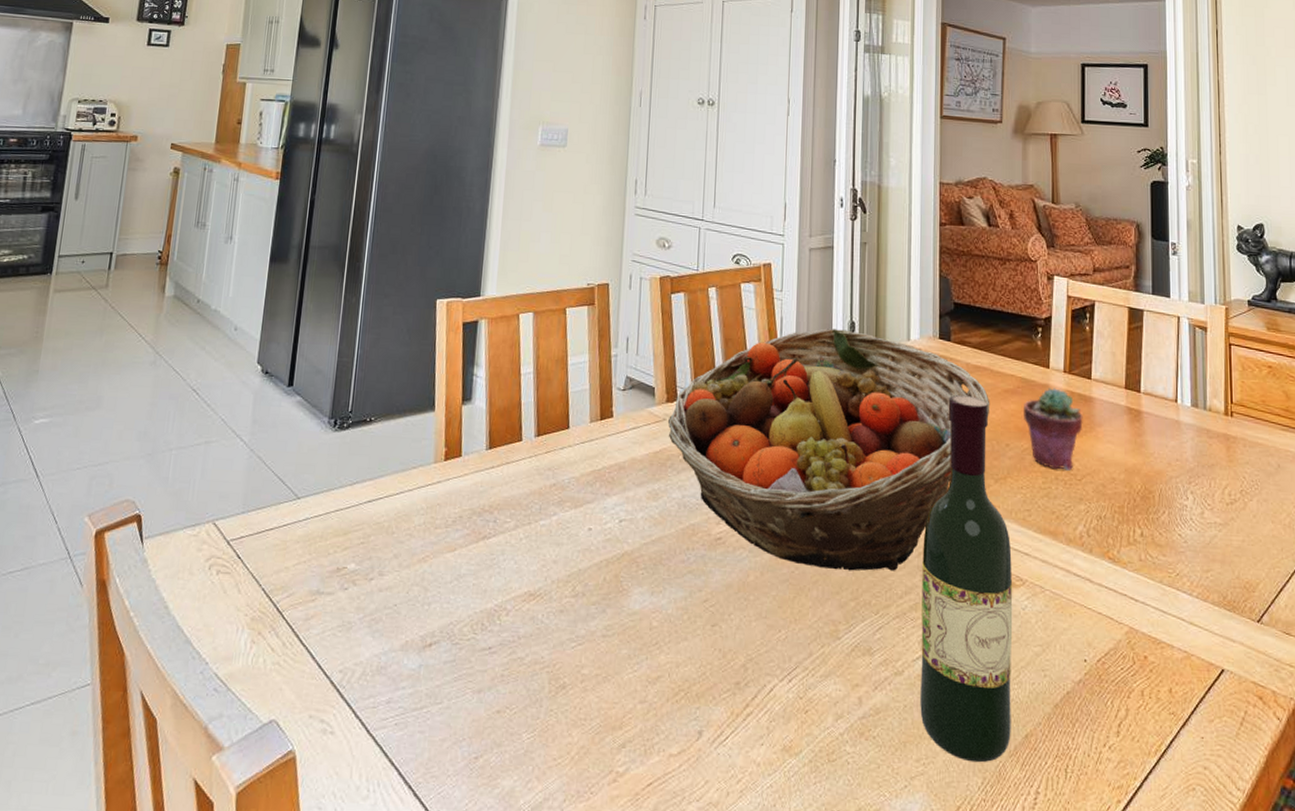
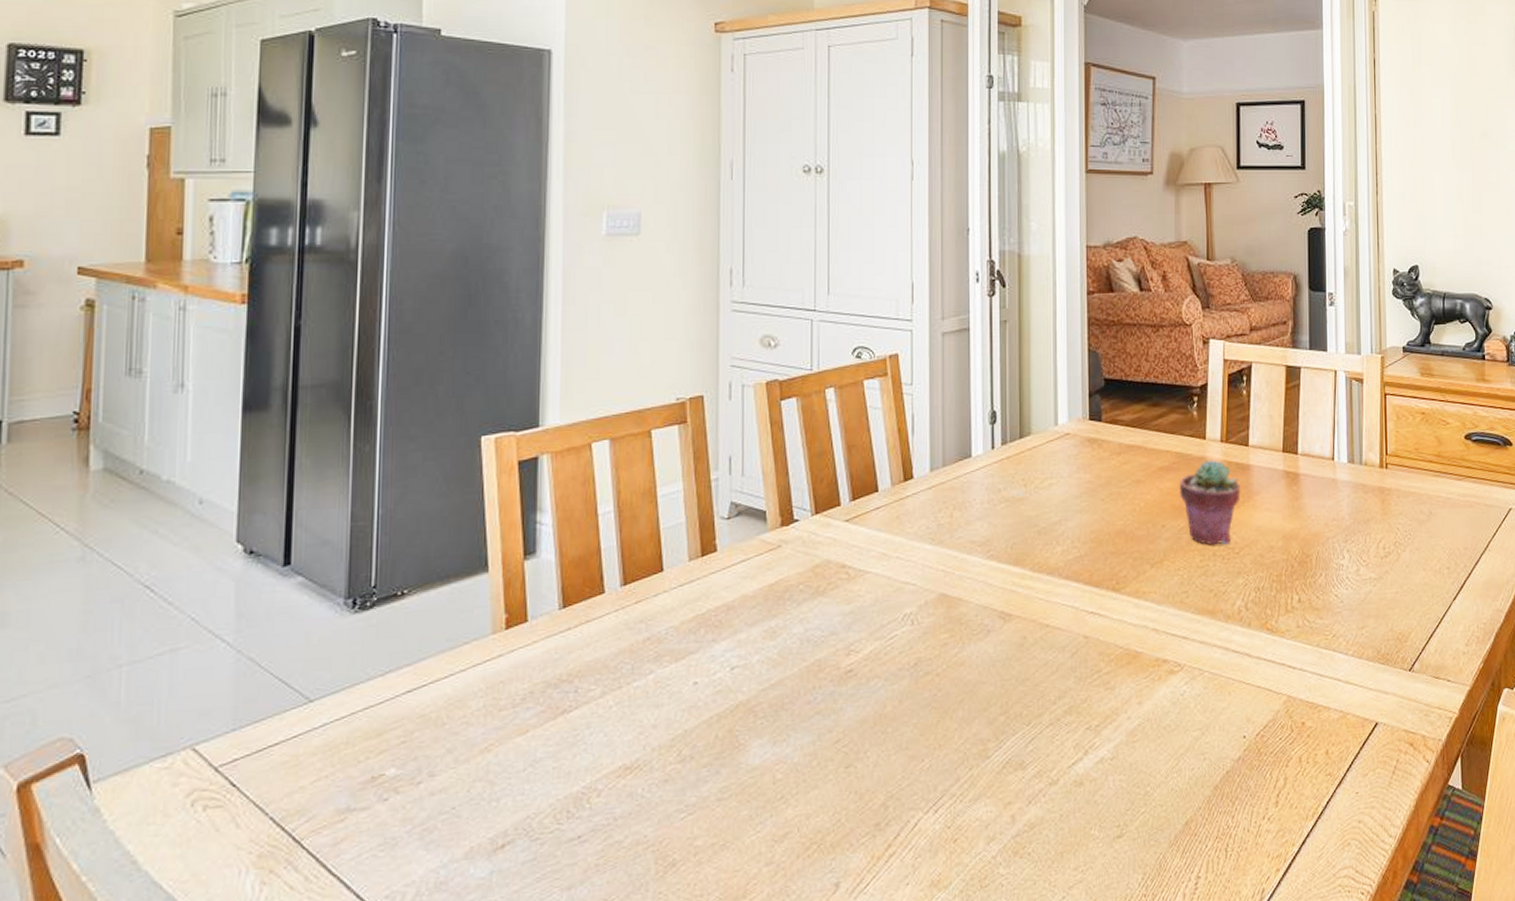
fruit basket: present [668,328,990,571] -> none [784,421,1145,686]
wine bottle: present [920,394,1013,763] -> none [1076,478,1171,860]

